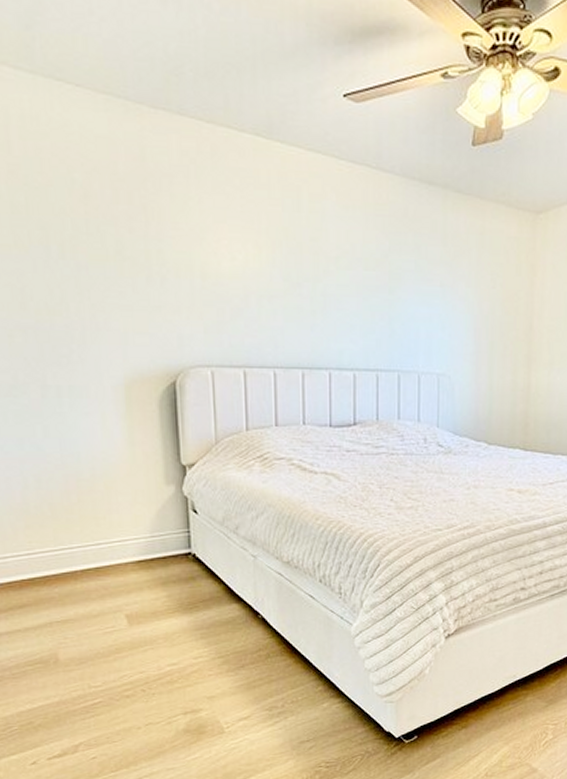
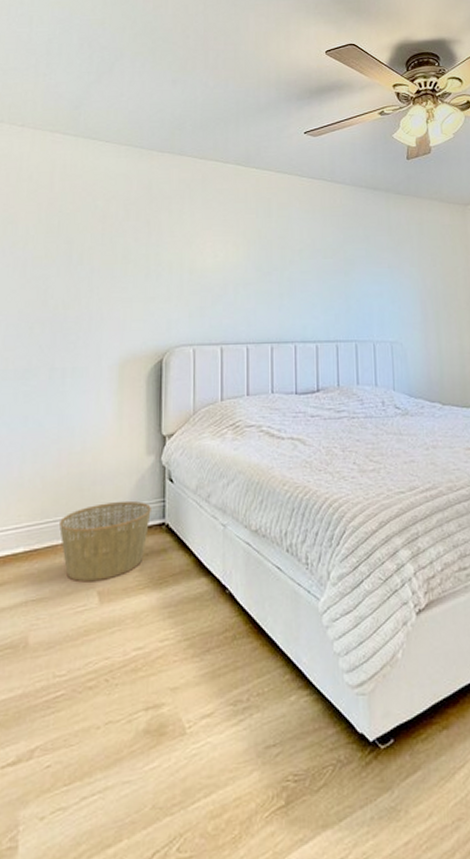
basket: none [75,530,176,606] -> present [58,500,151,583]

